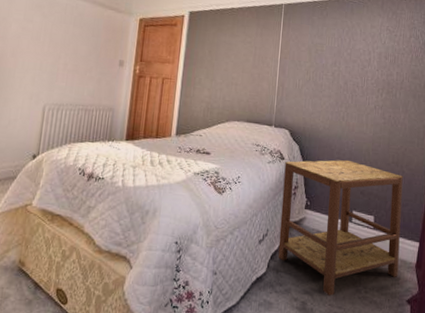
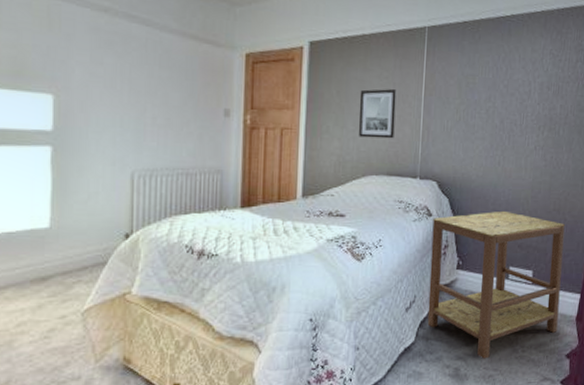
wall art: none [225,51,257,92] -> present [359,89,397,139]

